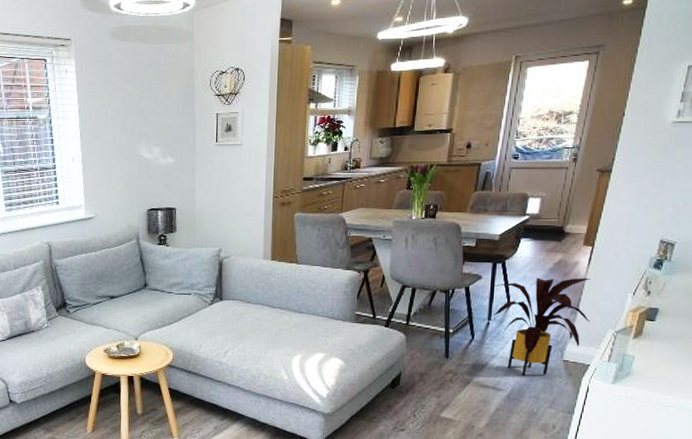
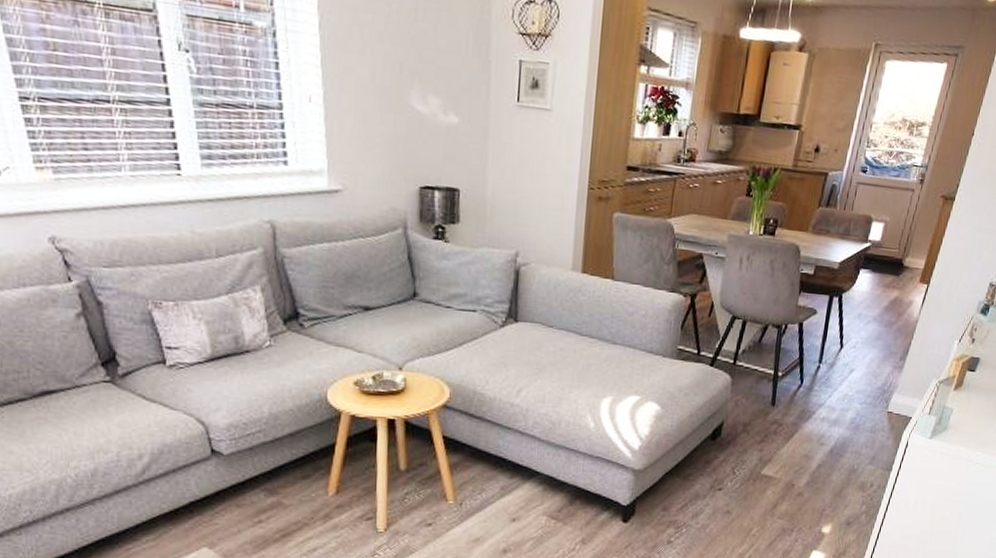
house plant: present [493,278,590,376] -> none [824,316,922,429]

